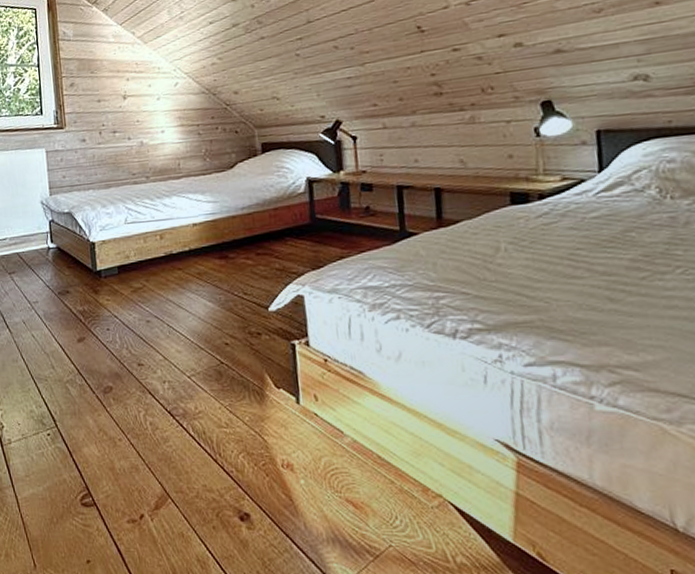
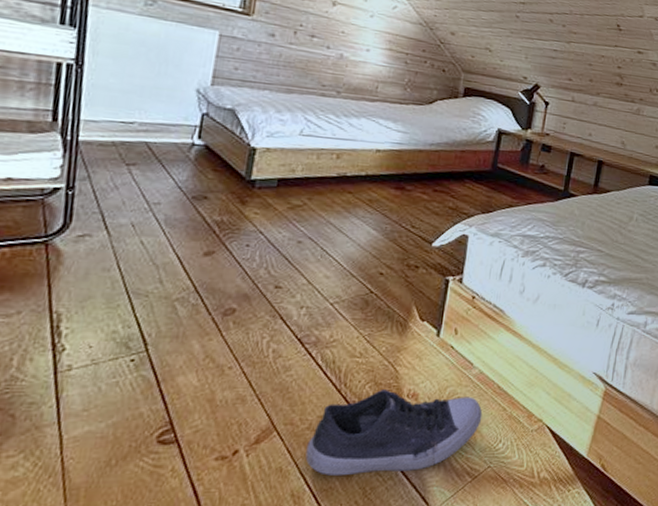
shoe: none [199,460,369,545] -> present [305,390,483,476]

